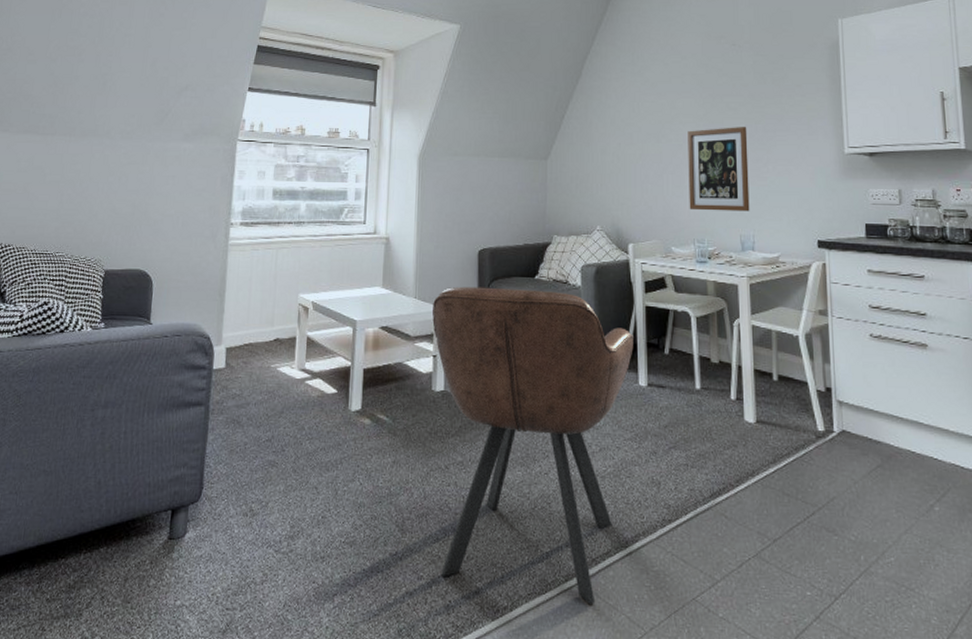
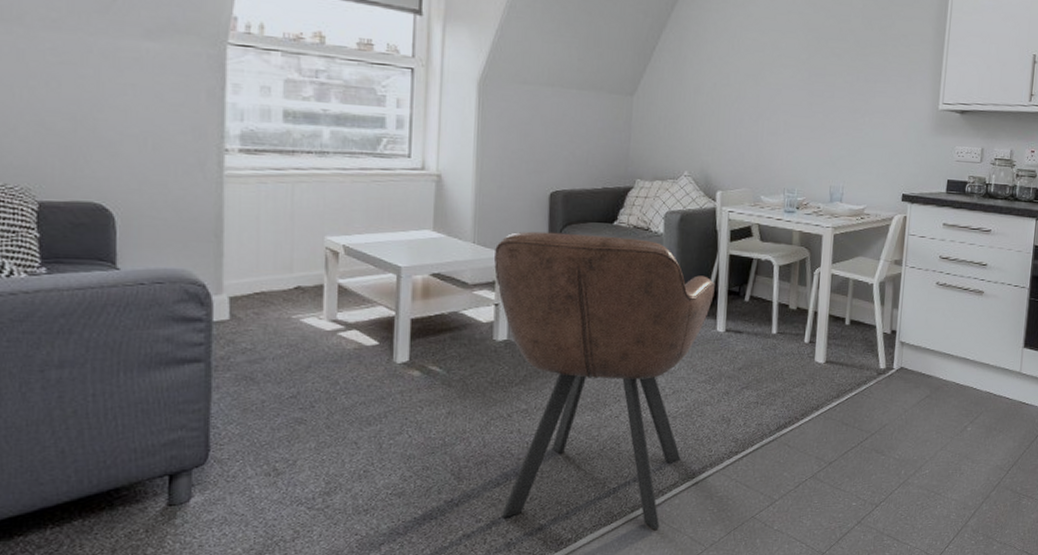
wall art: present [688,127,750,212] -> none [782,74,849,163]

